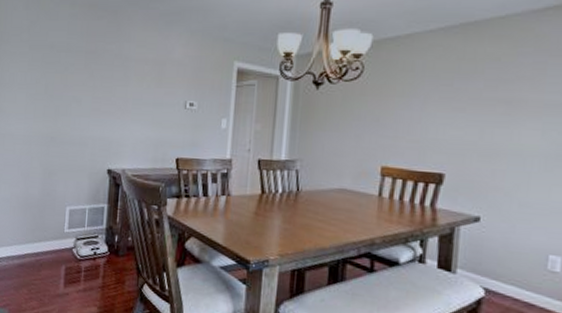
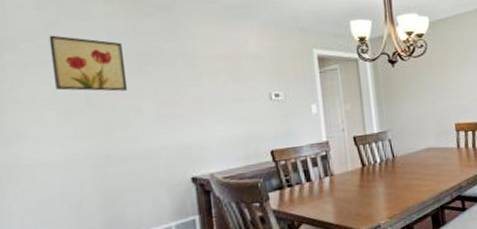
wall art: none [28,31,76,84] -> present [49,35,128,92]

